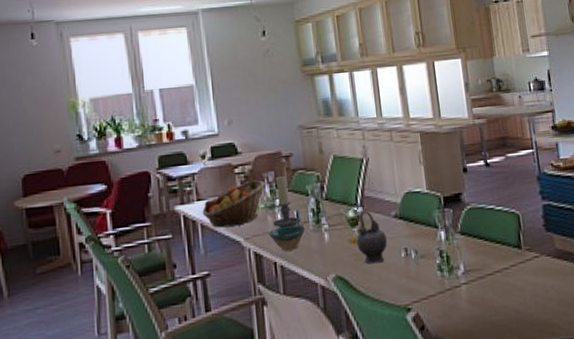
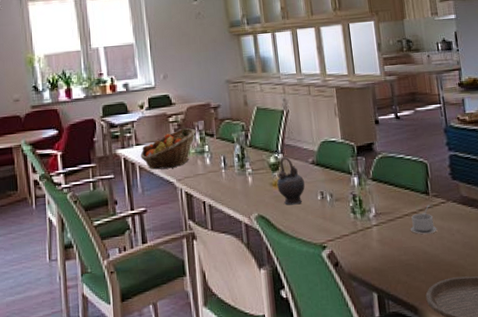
bowl: present [268,224,305,251] -> none [198,168,231,192]
candle holder: present [273,175,301,228] -> none [202,124,227,171]
teacup: none [502,260,531,292] -> present [411,205,437,235]

